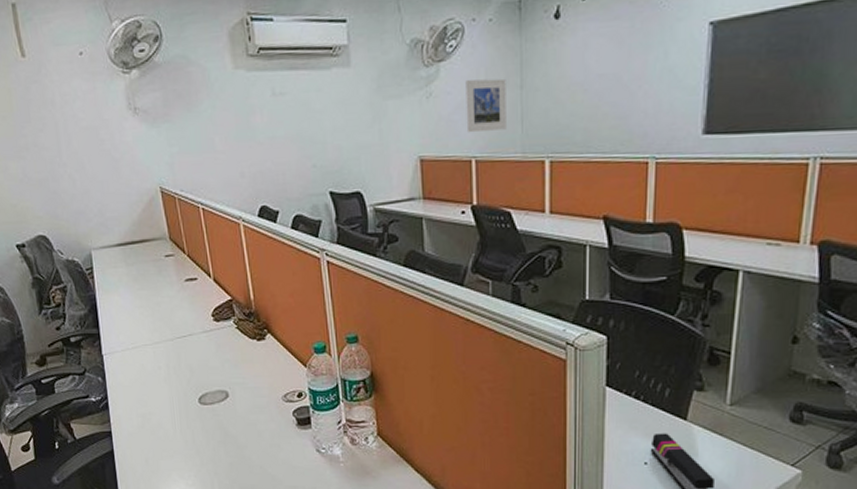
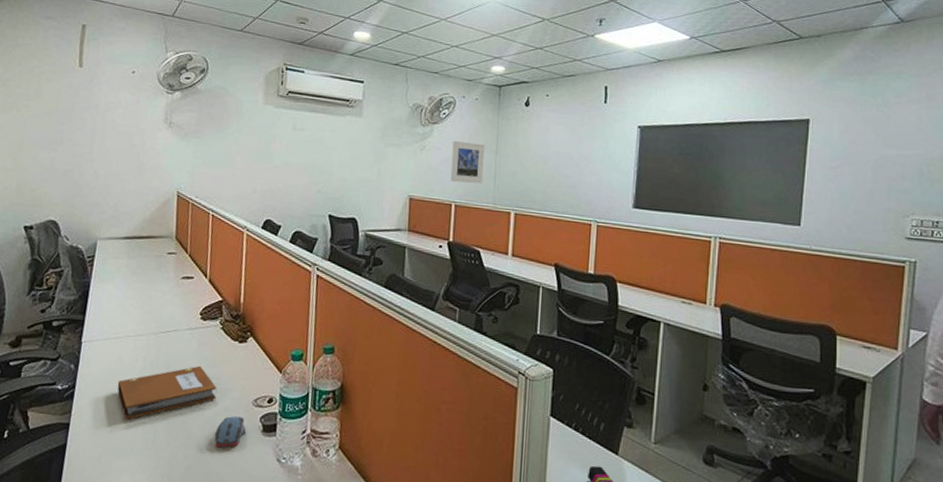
notebook: none [146,367,245,424] -> present [117,365,216,419]
computer mouse: none [250,413,281,443] -> present [214,416,246,448]

